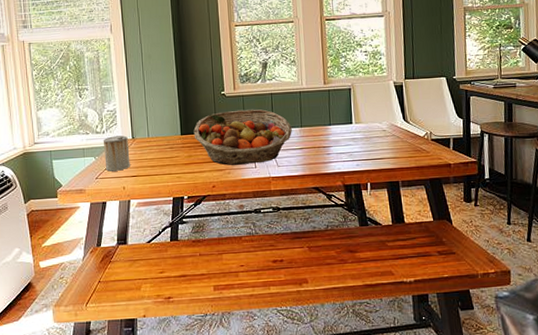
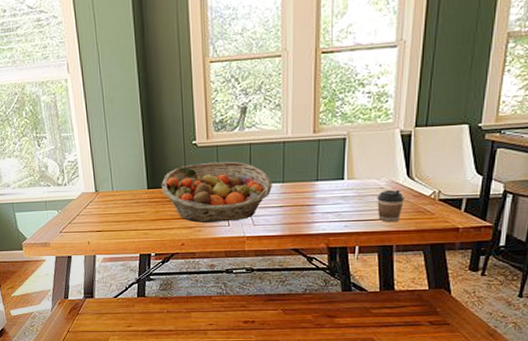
can: present [103,135,130,171] -> none [65,188,95,226]
coffee cup: none [381,131,404,161] -> present [377,189,404,223]

